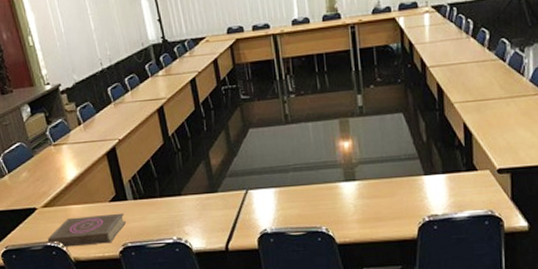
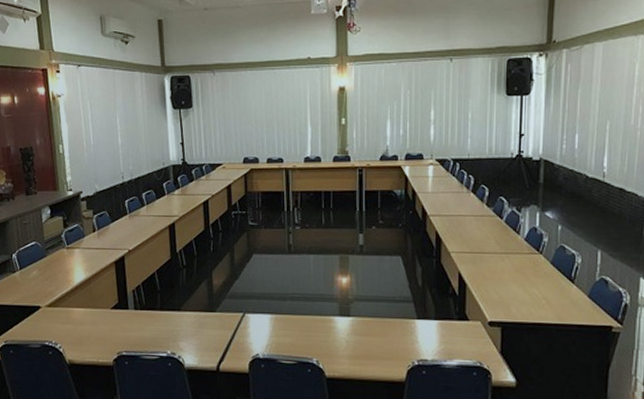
book: present [47,213,126,248] -> none [46,320,124,350]

